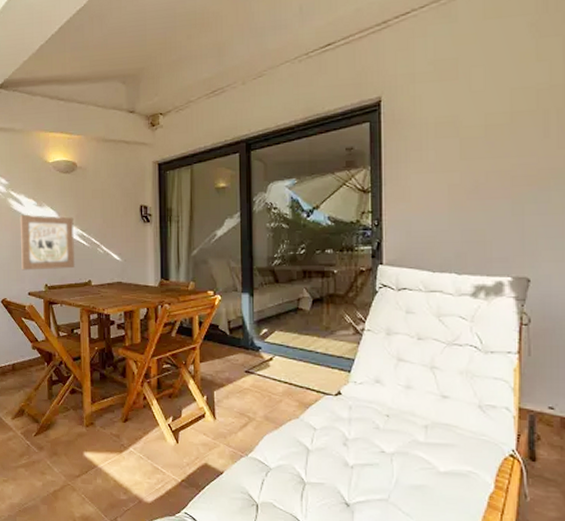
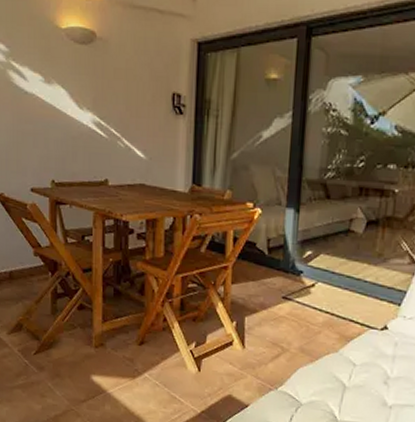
wall art: present [19,214,76,271] -> none [22,91,90,164]

